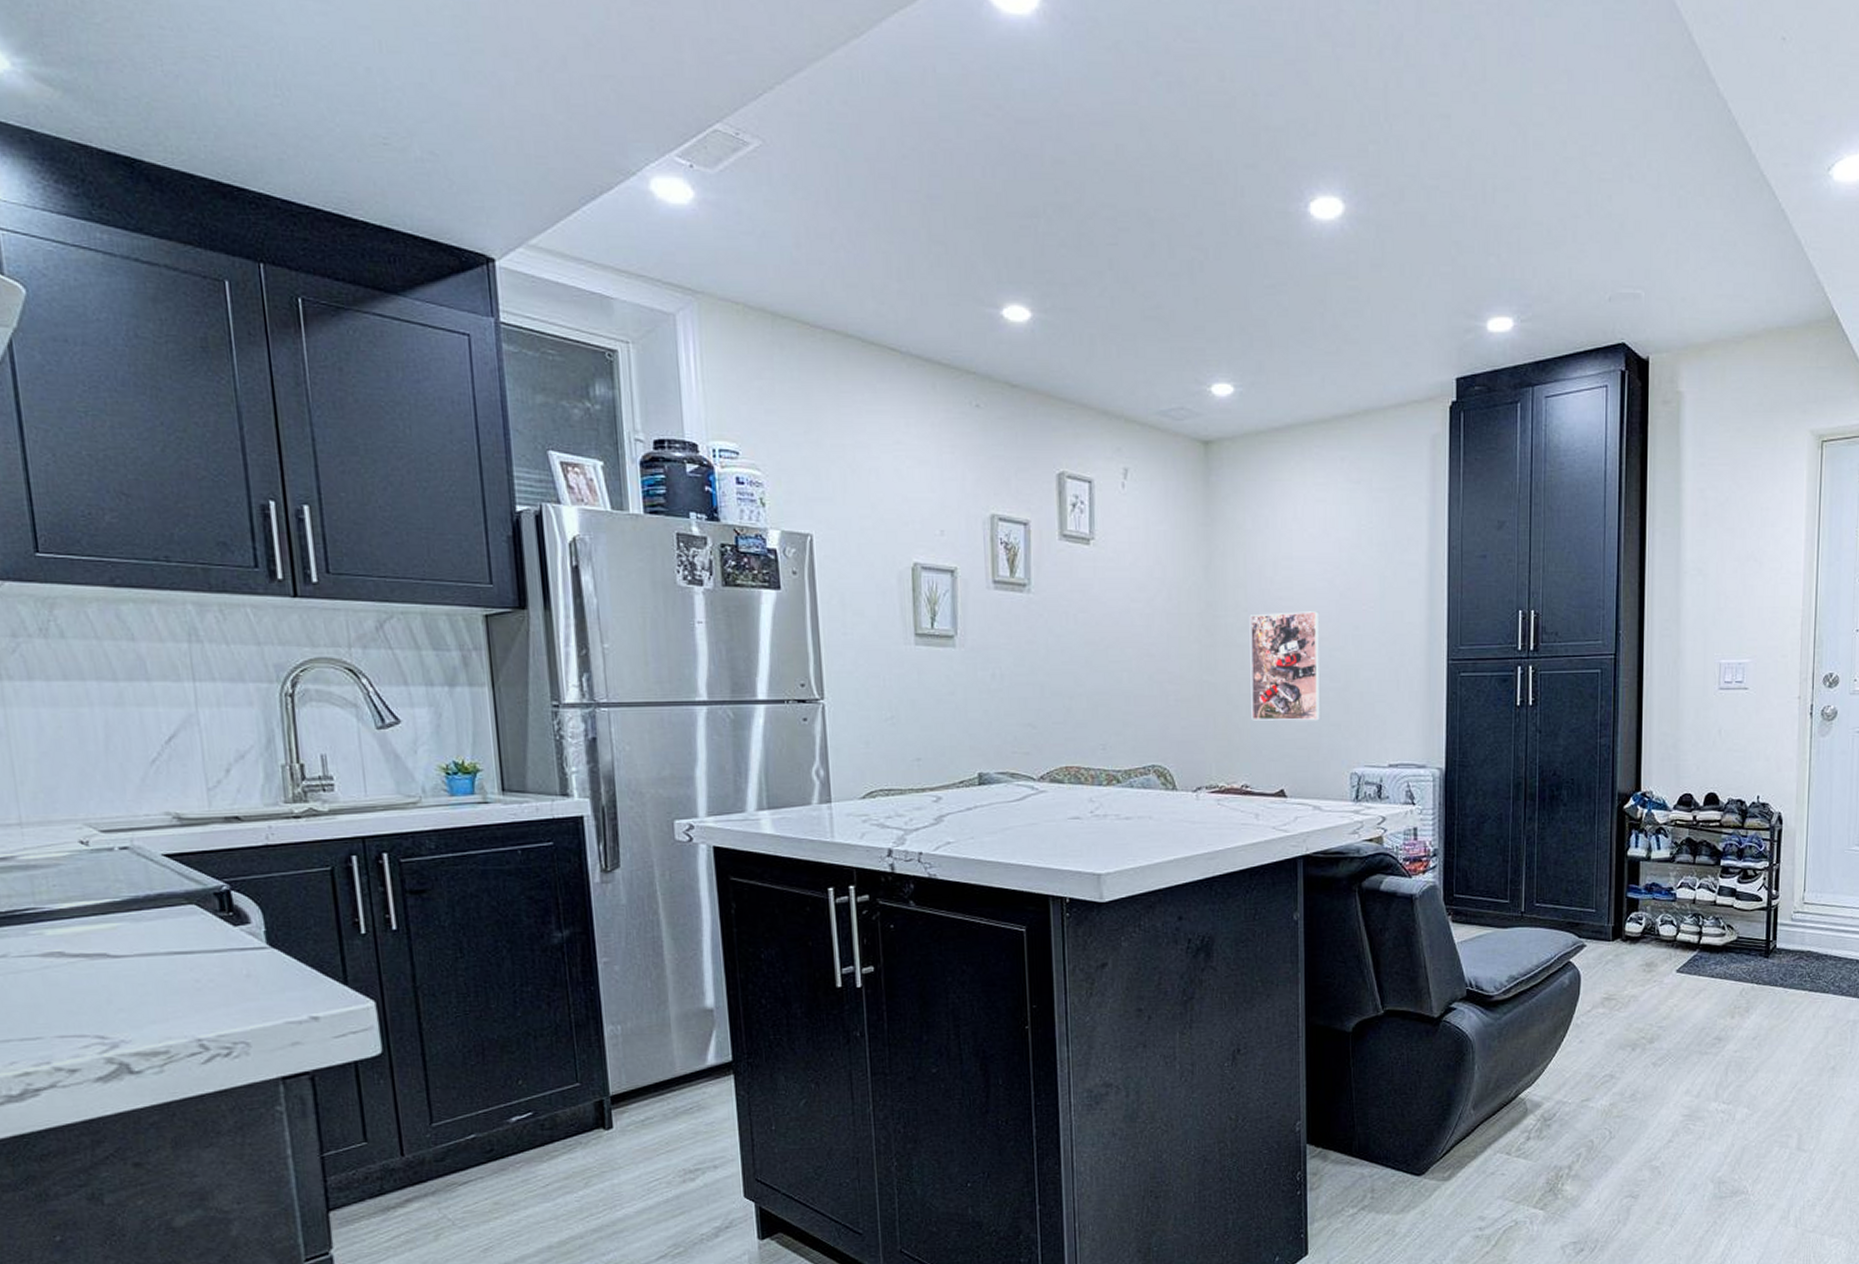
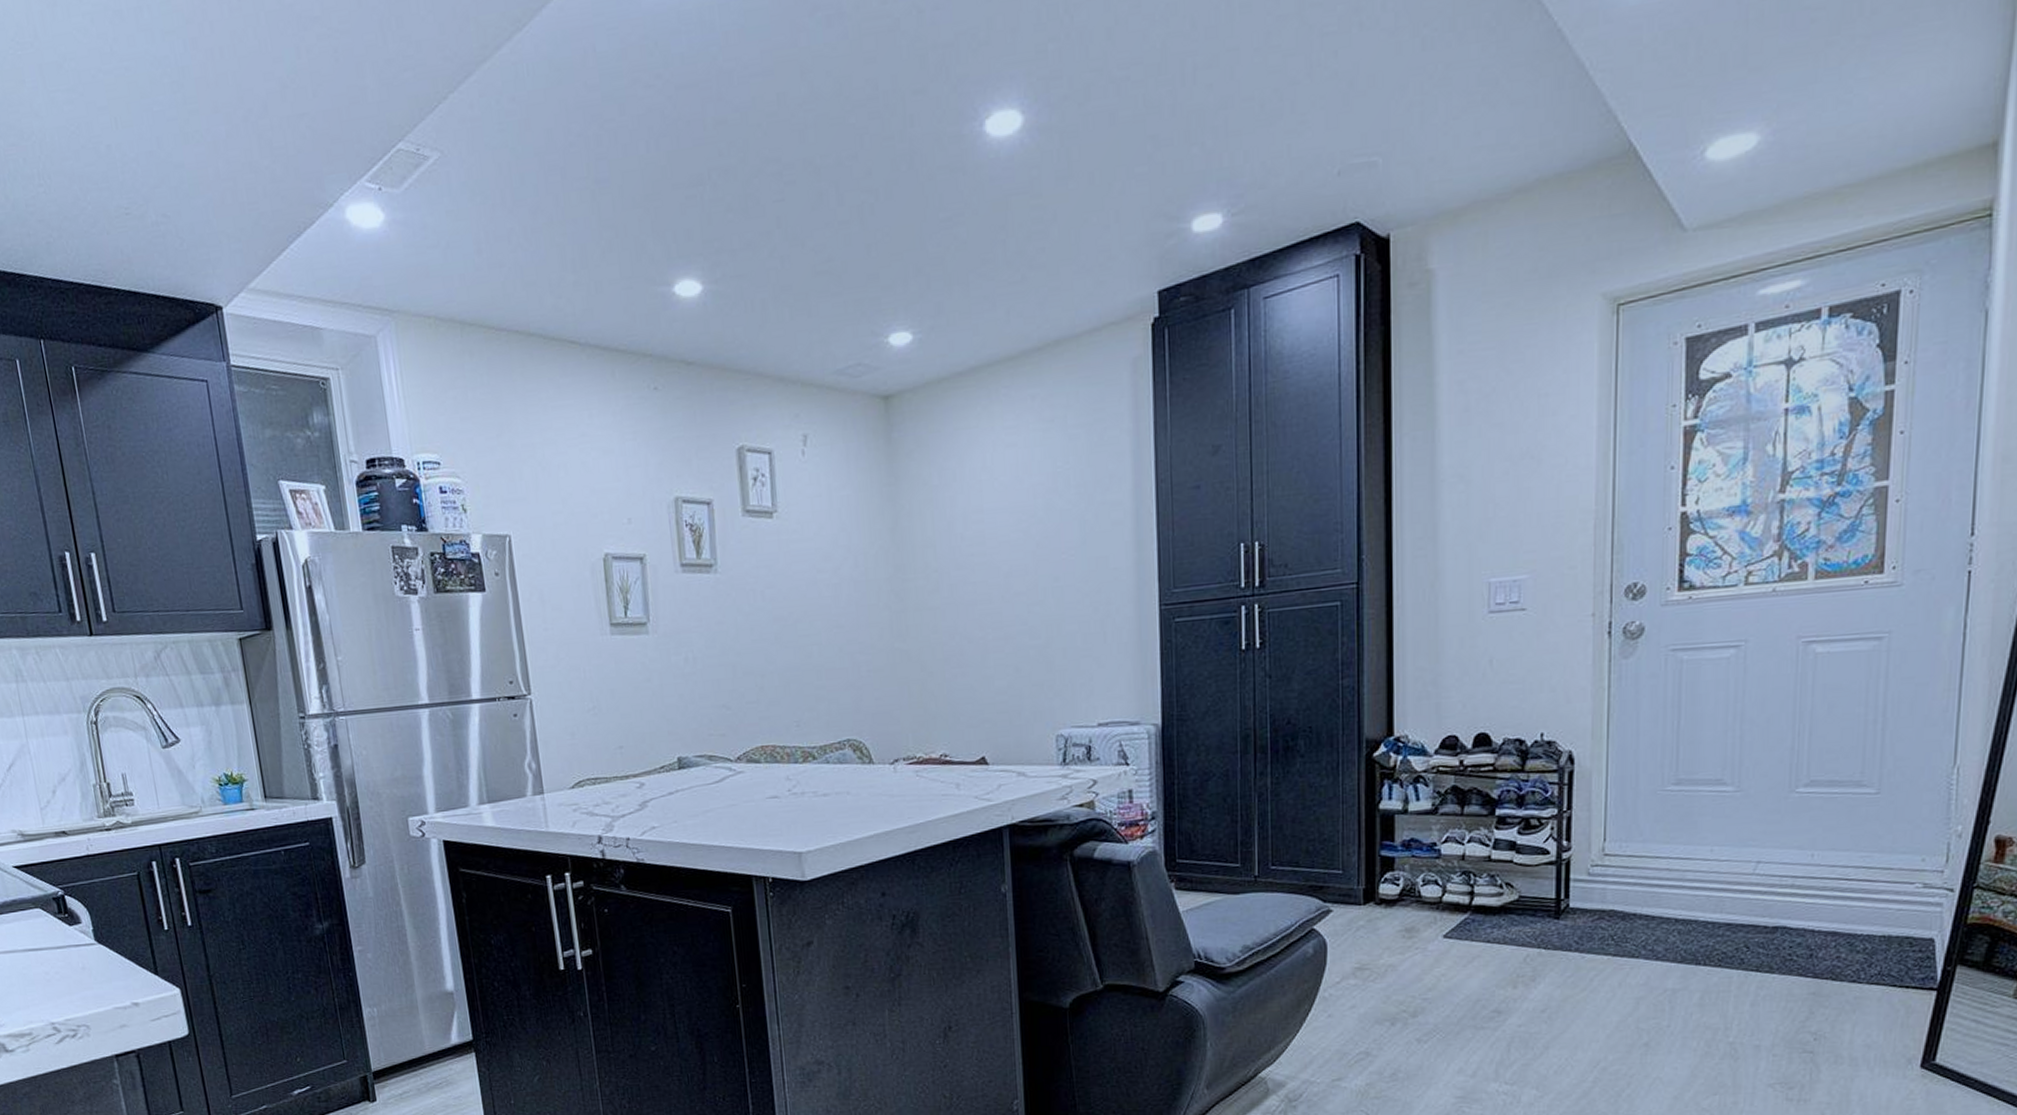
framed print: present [1249,611,1321,721] -> none [940,565,1022,686]

